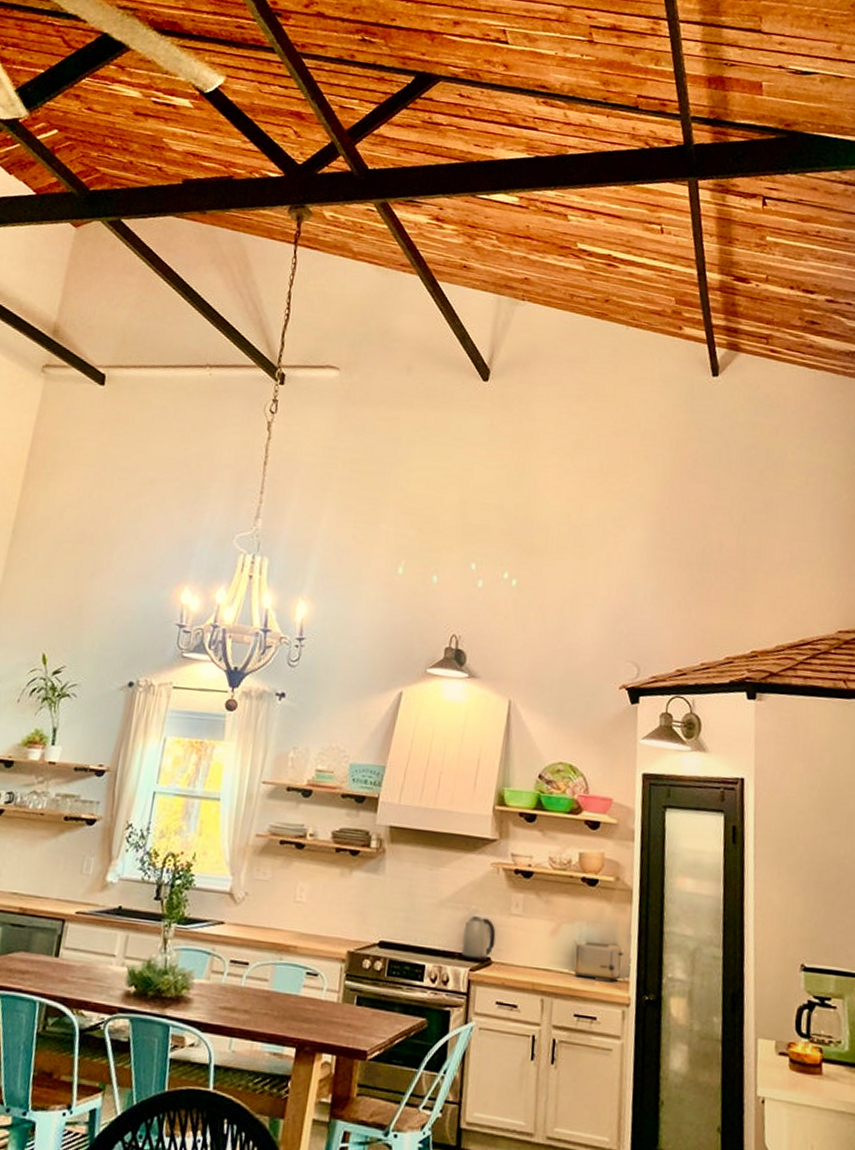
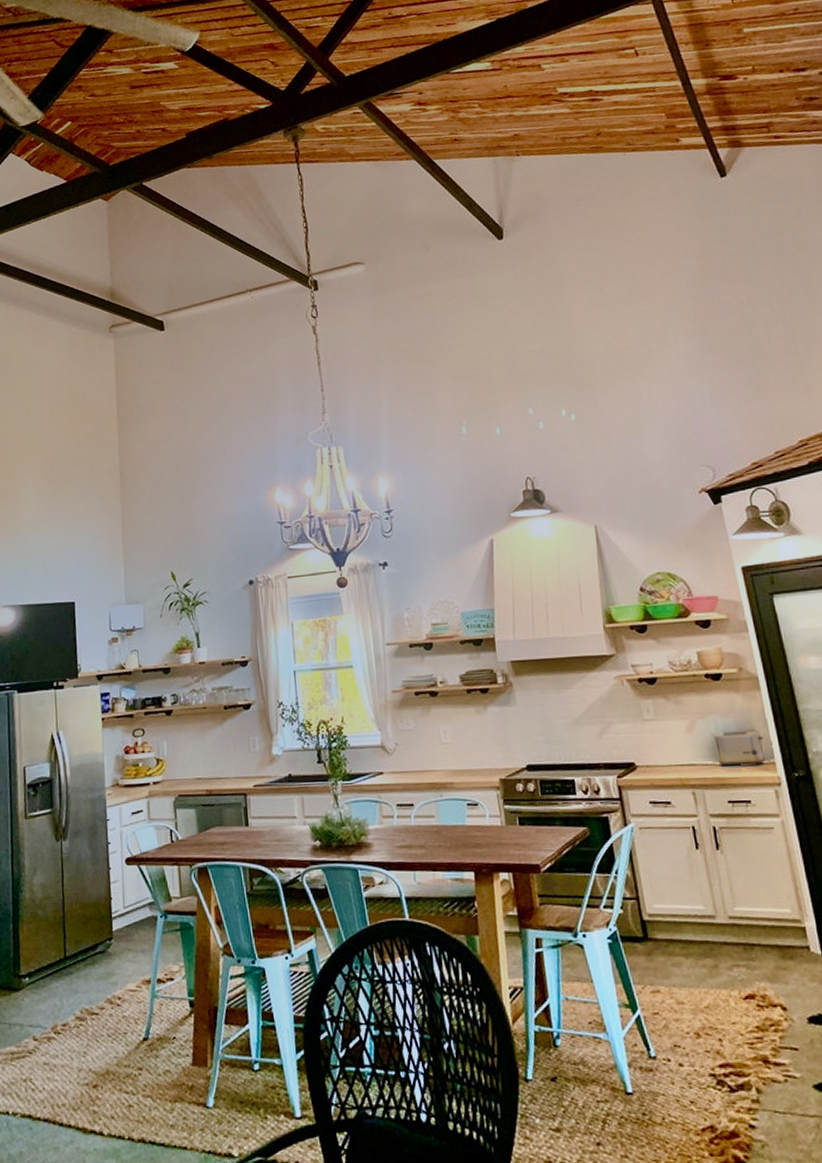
kettle: present [461,916,496,962] -> none [602,727,636,768]

